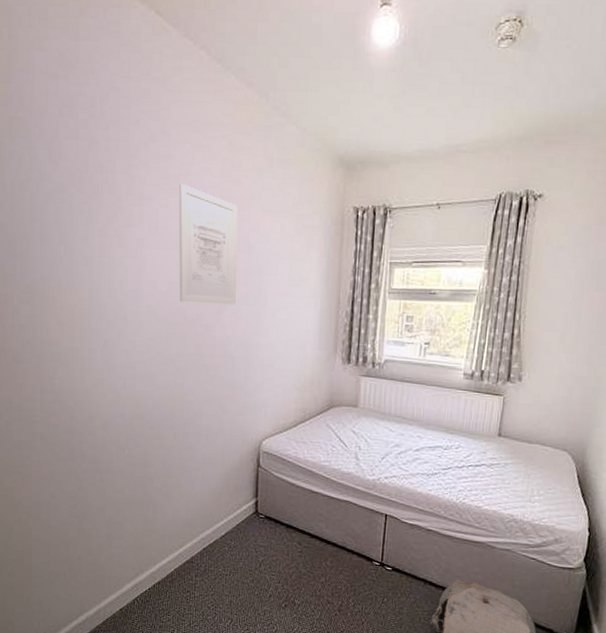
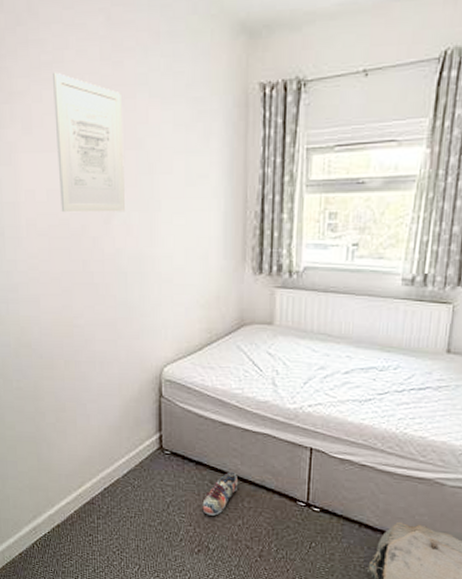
shoe: none [290,534,323,574] -> present [202,471,239,516]

